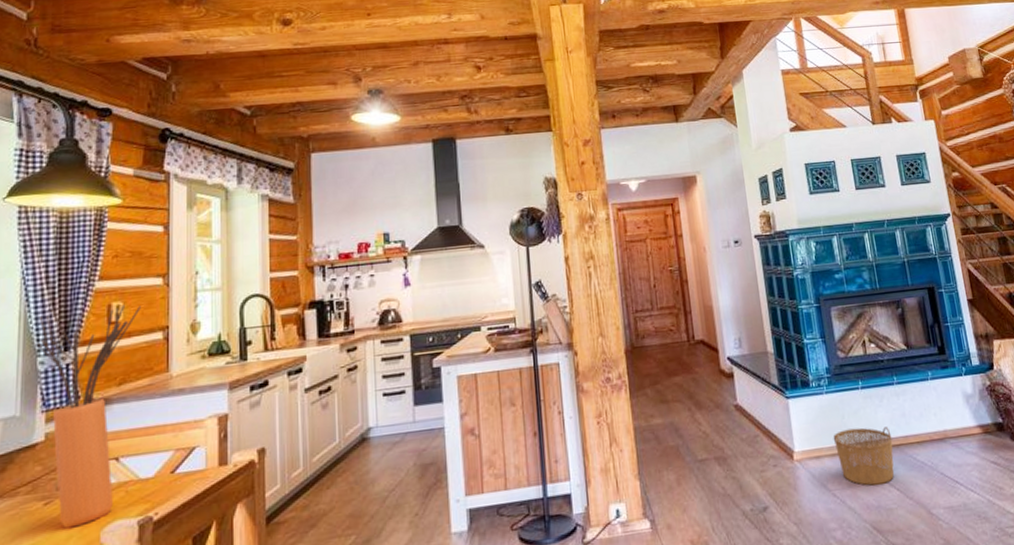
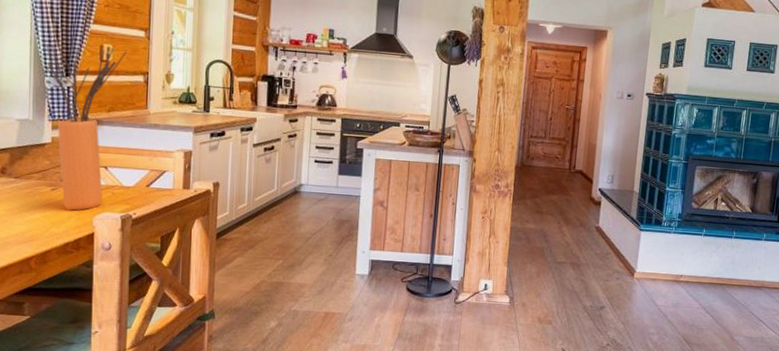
basket: present [833,427,895,486] -> none [670,263,719,310]

